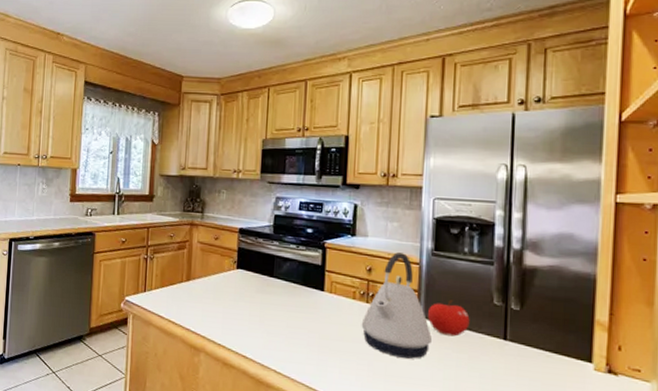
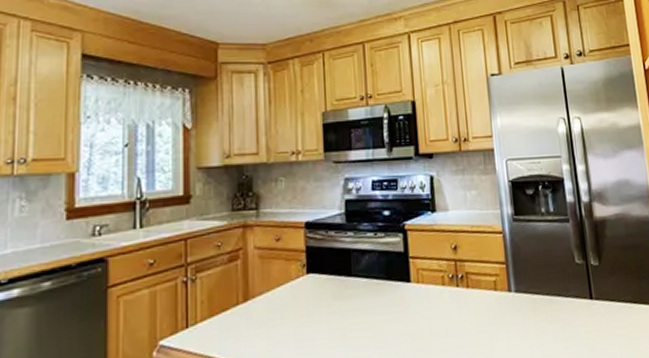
kettle: present [361,252,432,359] -> none [454,223,526,344]
fruit: present [427,300,470,337] -> none [517,266,558,307]

